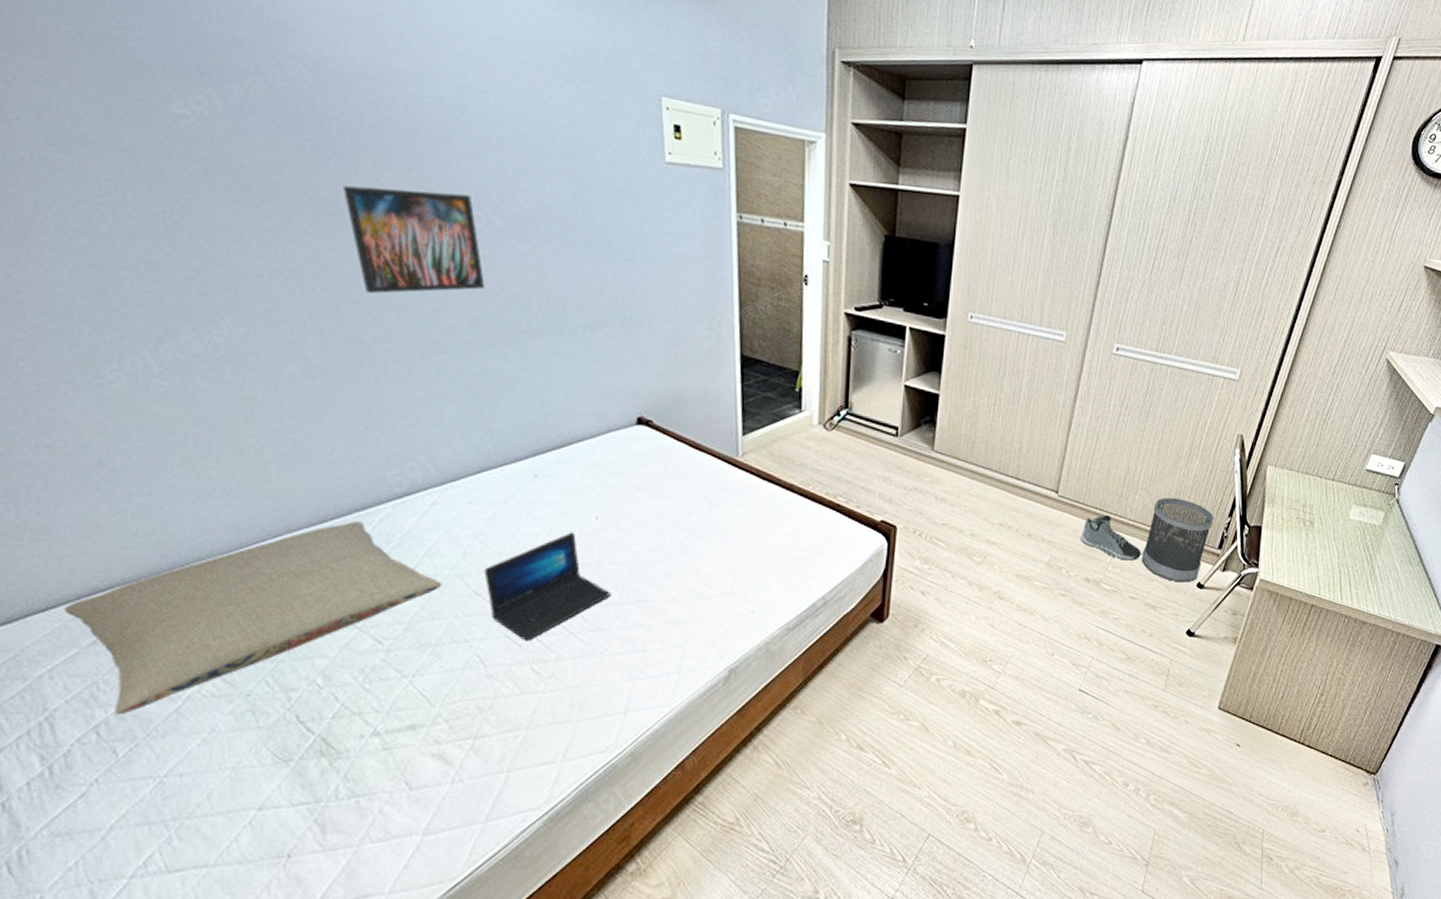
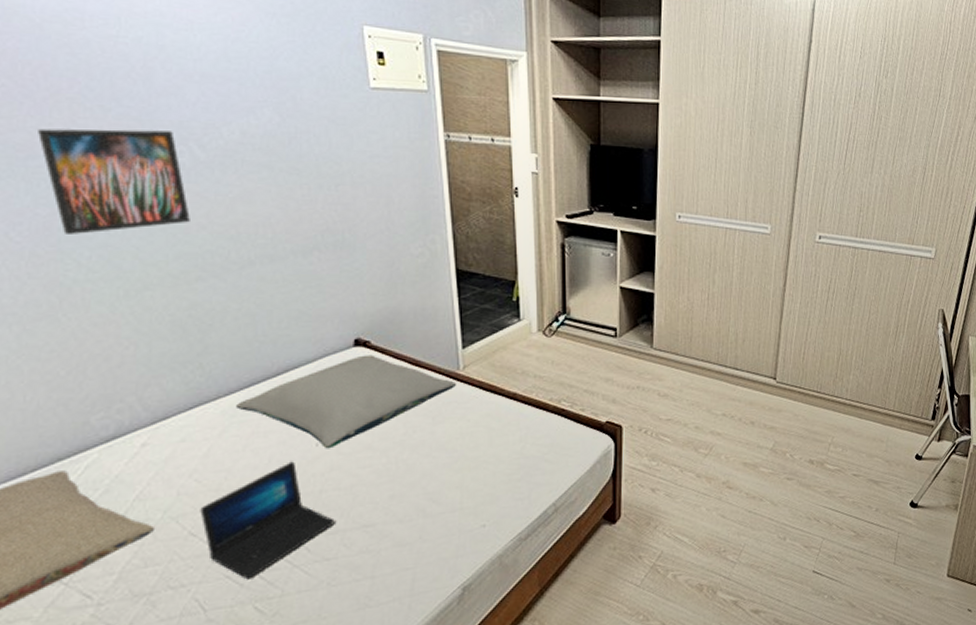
pillow: none [522,434,734,523] -> present [237,355,456,449]
sneaker: present [1080,515,1141,561] -> none [800,397,860,440]
wastebasket: present [1141,498,1214,583] -> none [860,374,925,456]

